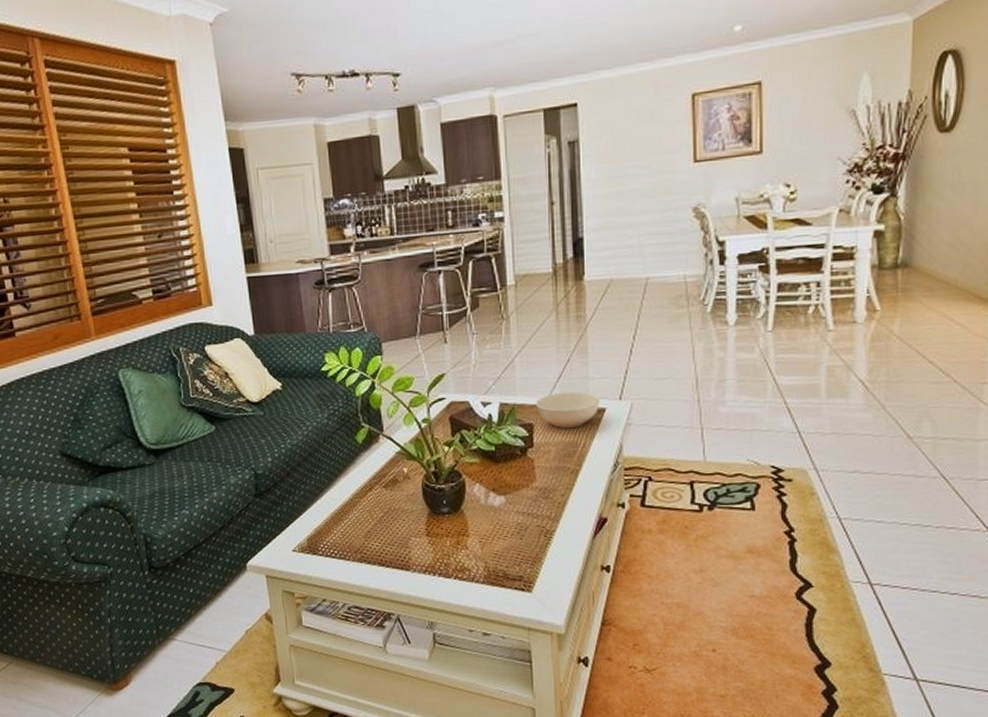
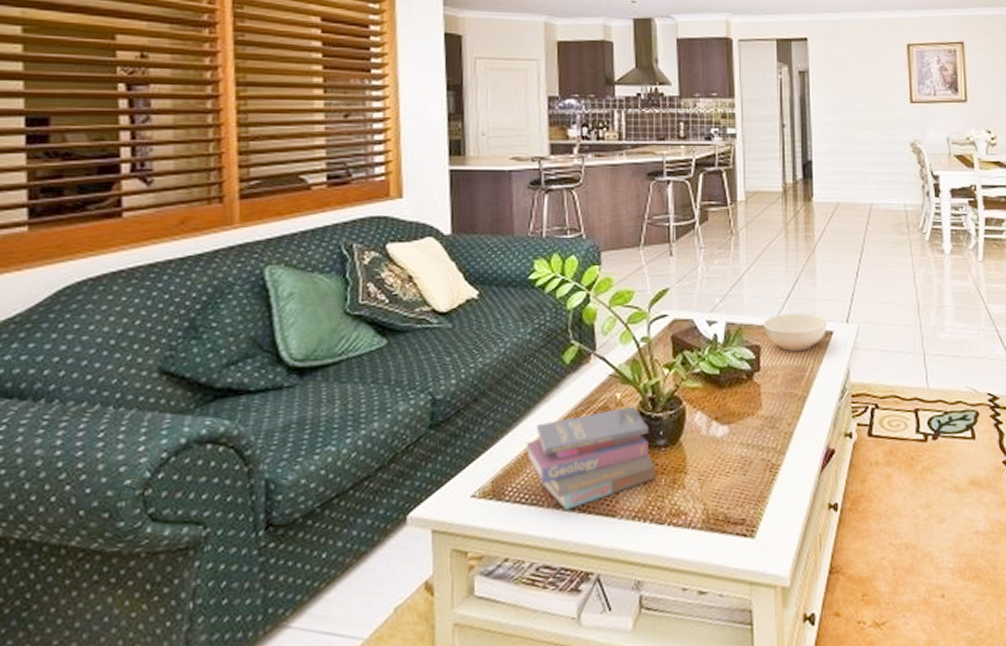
books: none [331,478,442,564] -> present [525,405,656,510]

